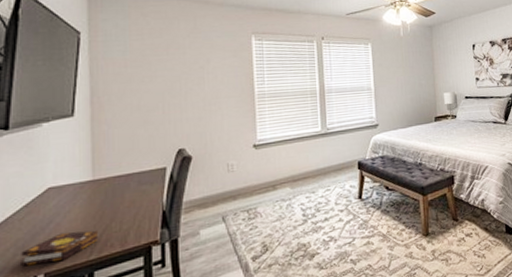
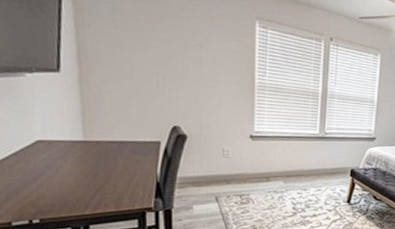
book: present [21,230,98,267] -> none [14,185,92,211]

